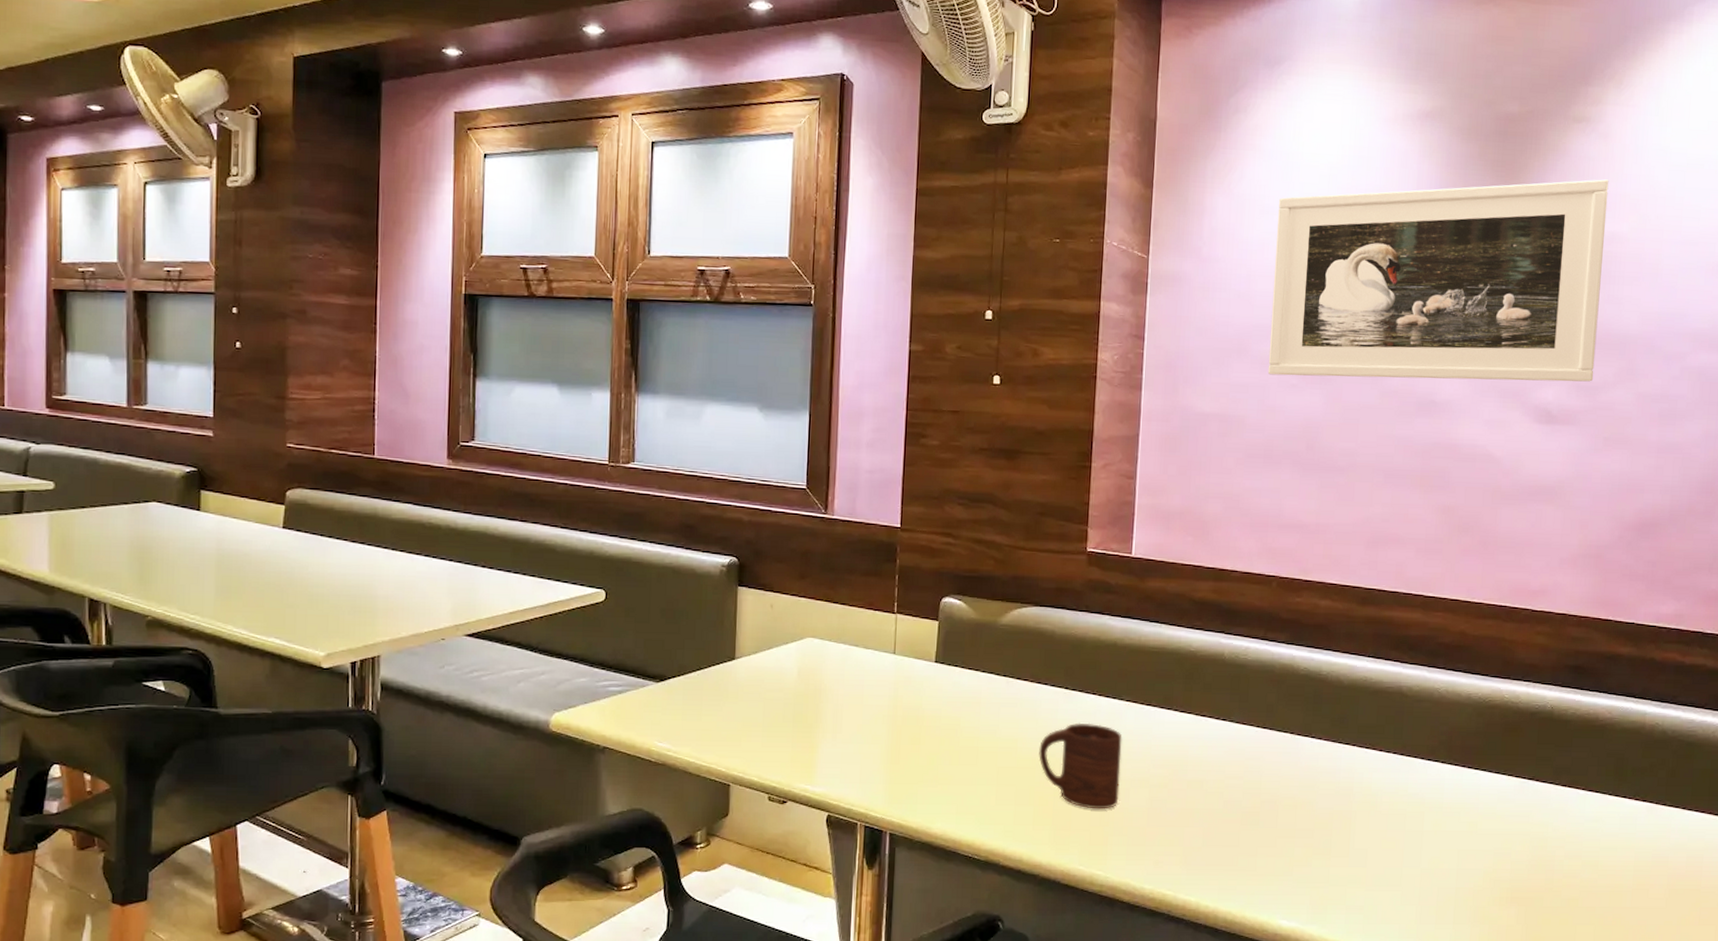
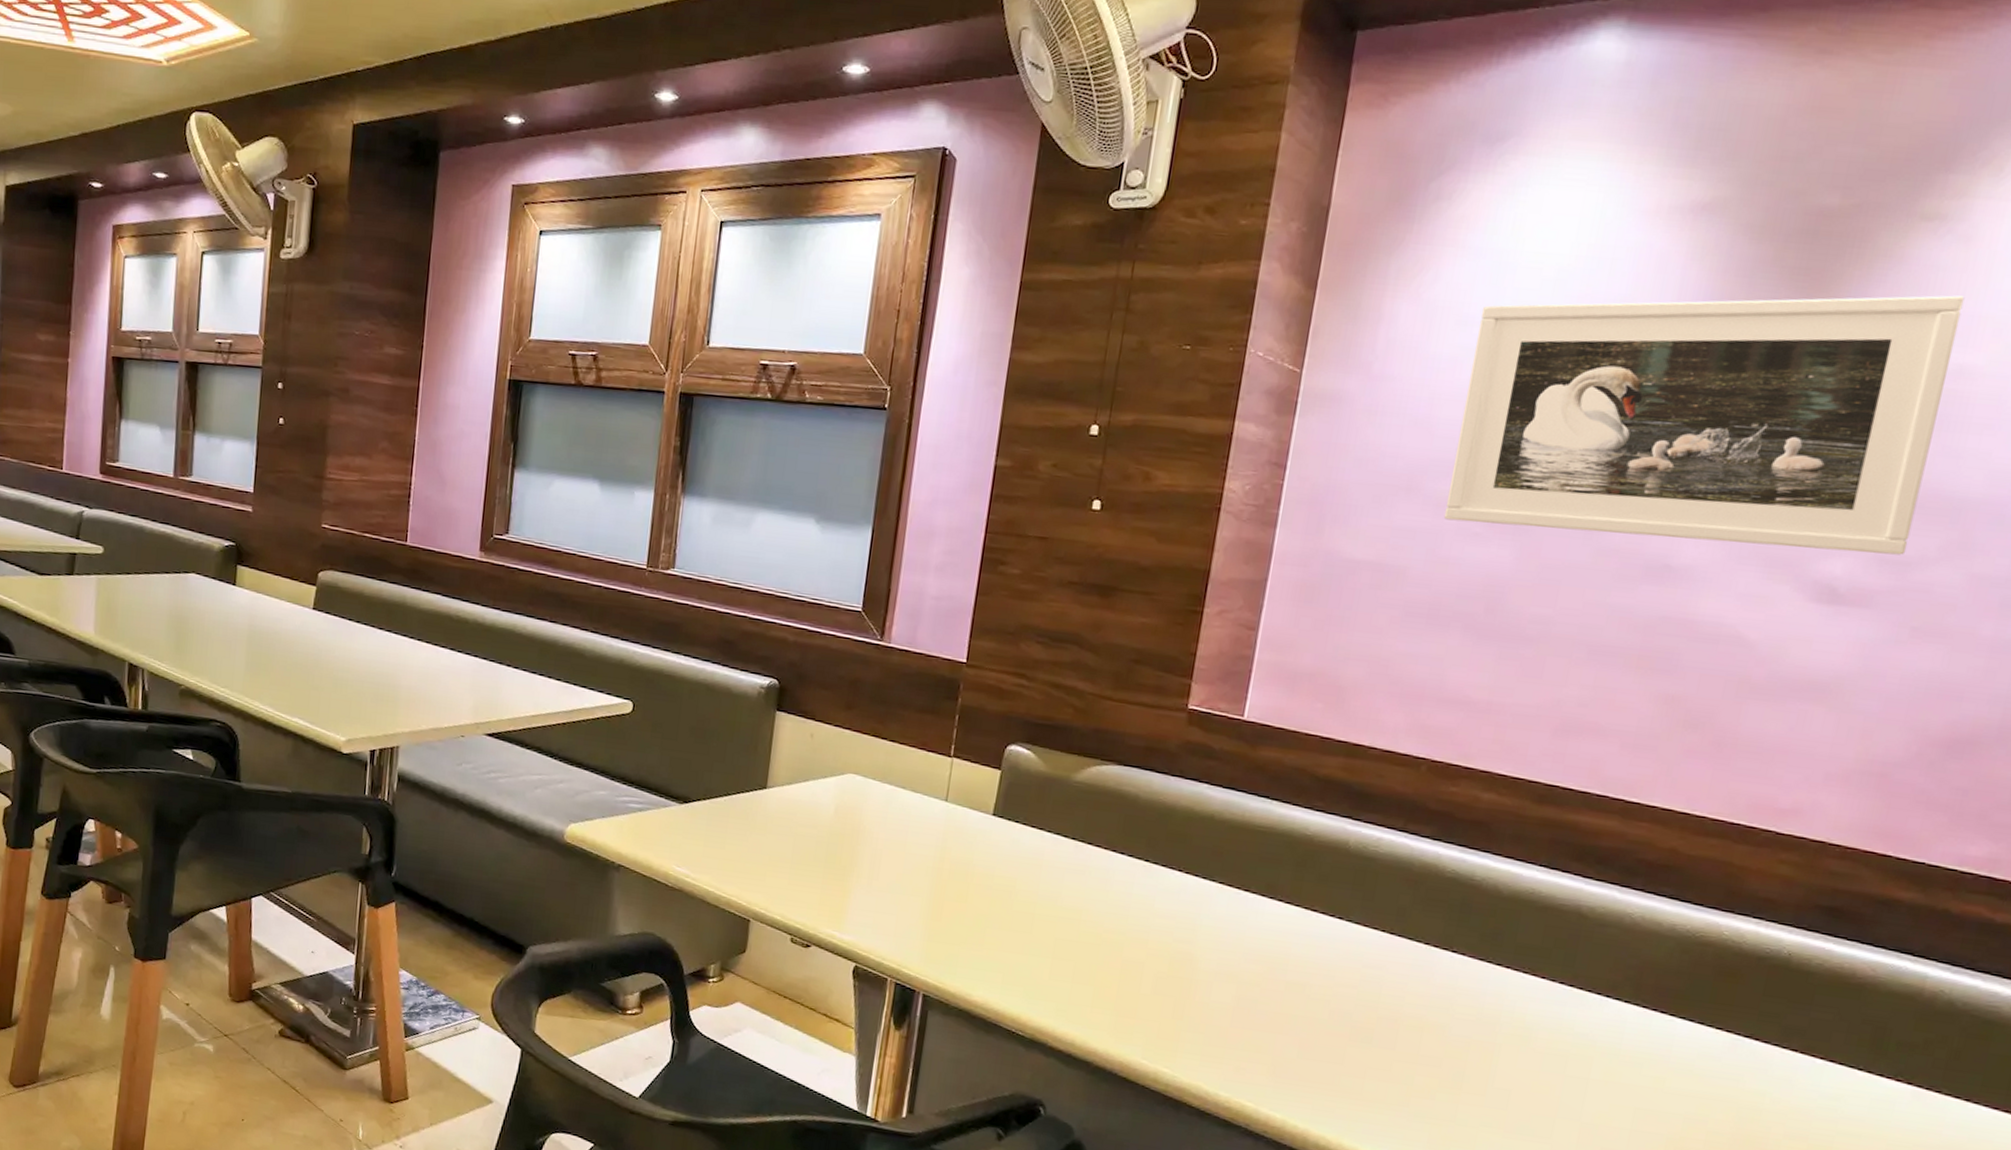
cup: present [1039,722,1122,809] -> none [1105,900,1210,1001]

